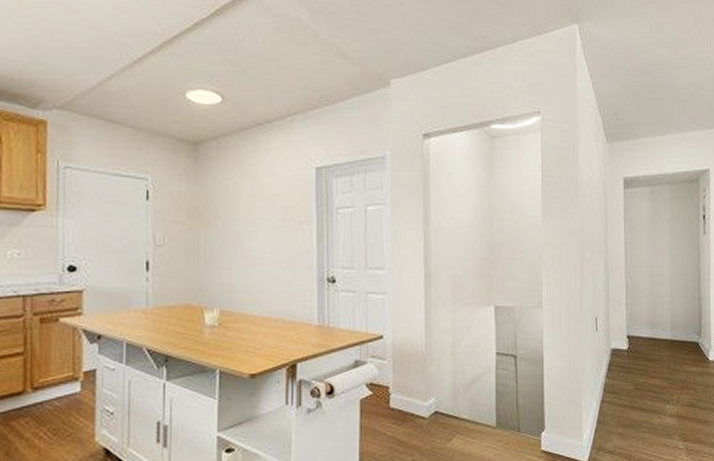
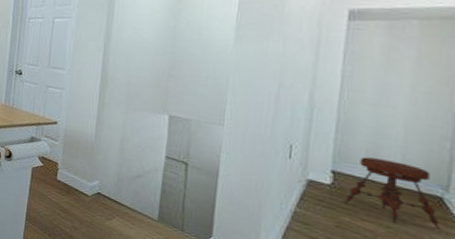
stool: none [638,317,700,374] -> present [344,156,441,230]

